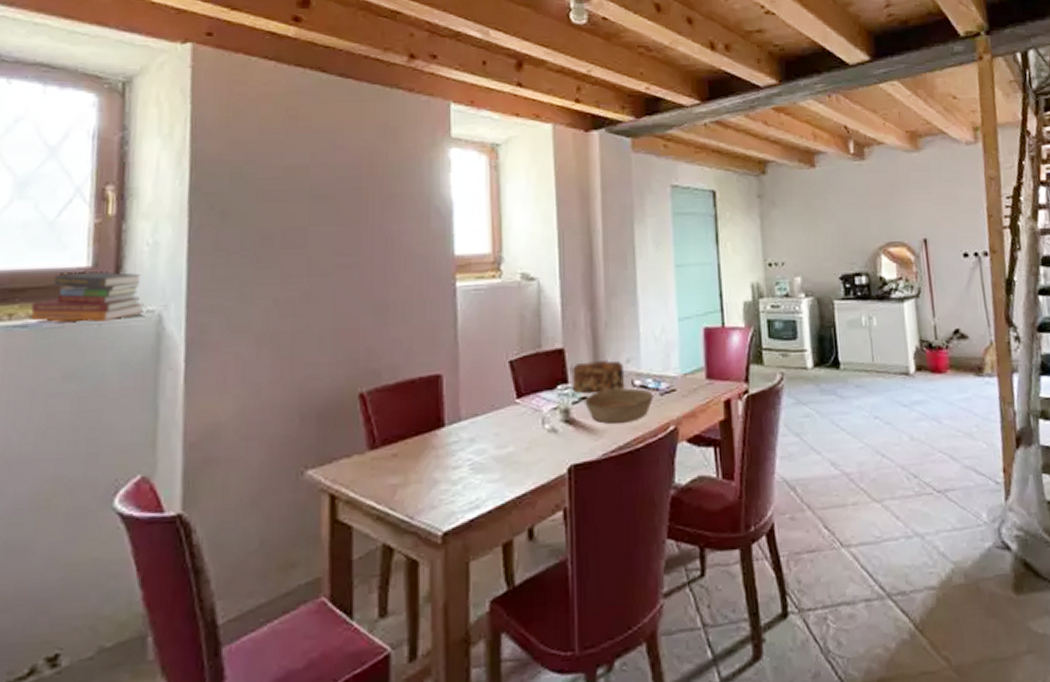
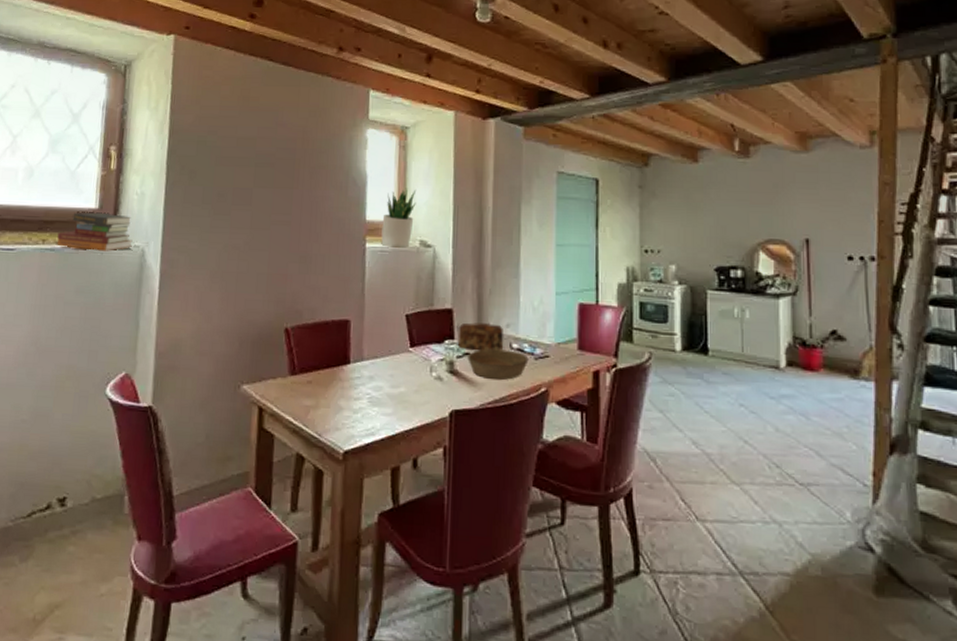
planter: none [474,214,514,286] -> present [381,188,417,249]

